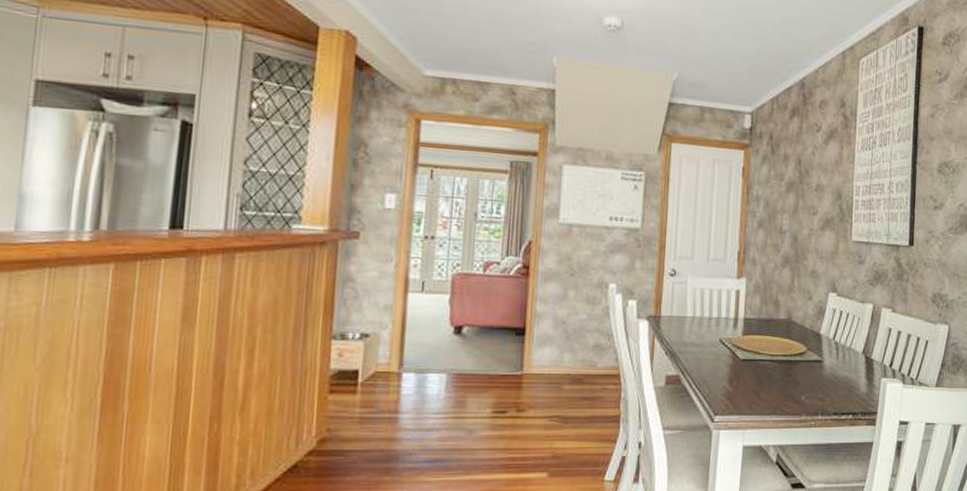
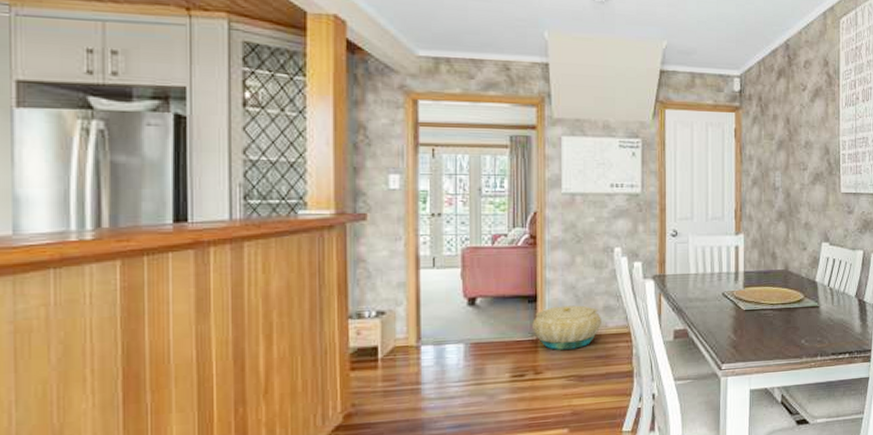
basket: none [518,341,591,388] -> present [532,305,601,350]

